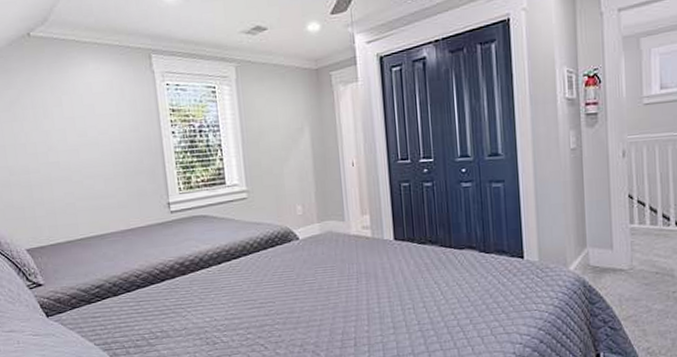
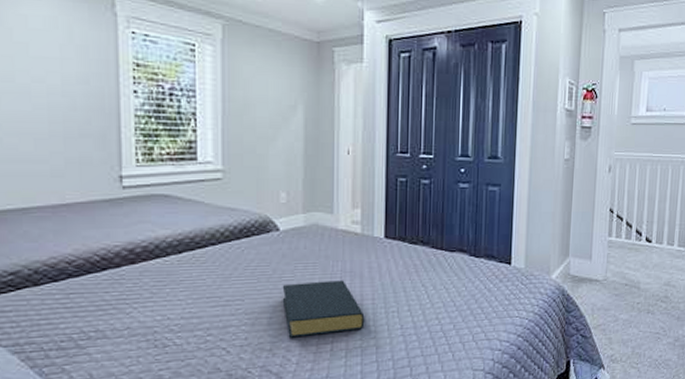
hardback book: none [306,281,383,335] -> present [282,280,365,338]

